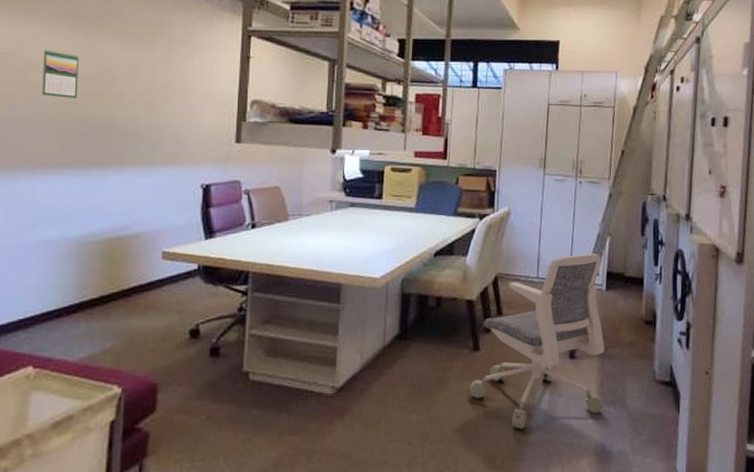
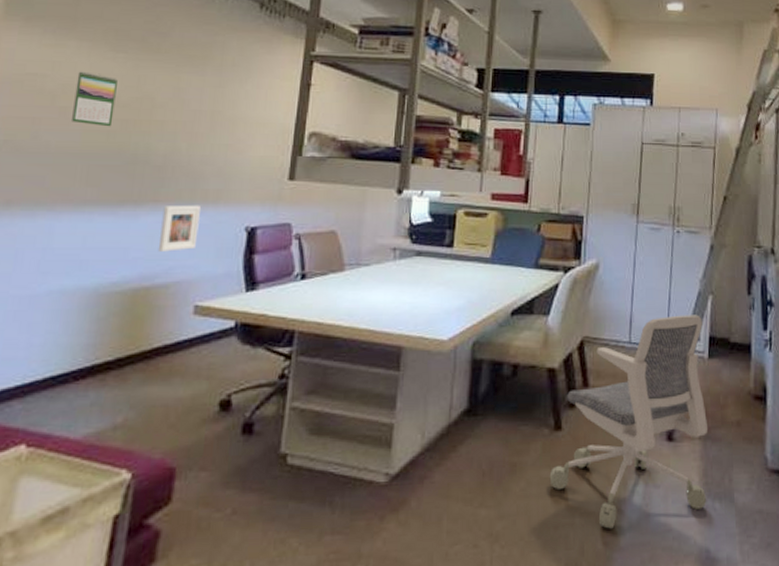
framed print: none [127,166,161,207] -> present [158,205,200,252]

